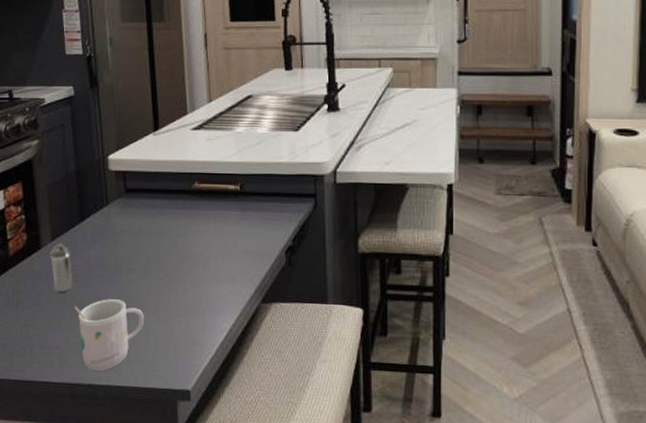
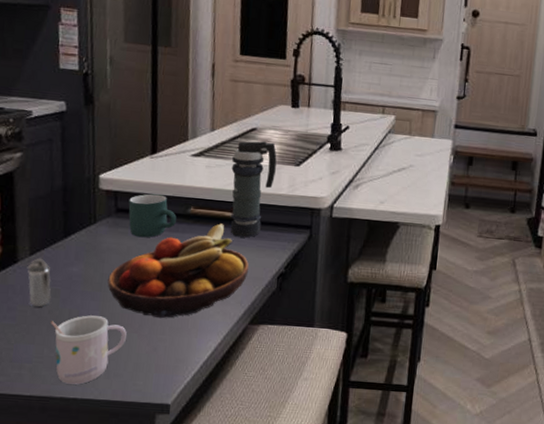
fruit bowl: none [123,197,257,300] -> present [107,223,249,319]
mug: none [136,171,182,217] -> present [128,194,177,238]
smoke grenade: none [231,108,275,211] -> present [230,141,277,238]

